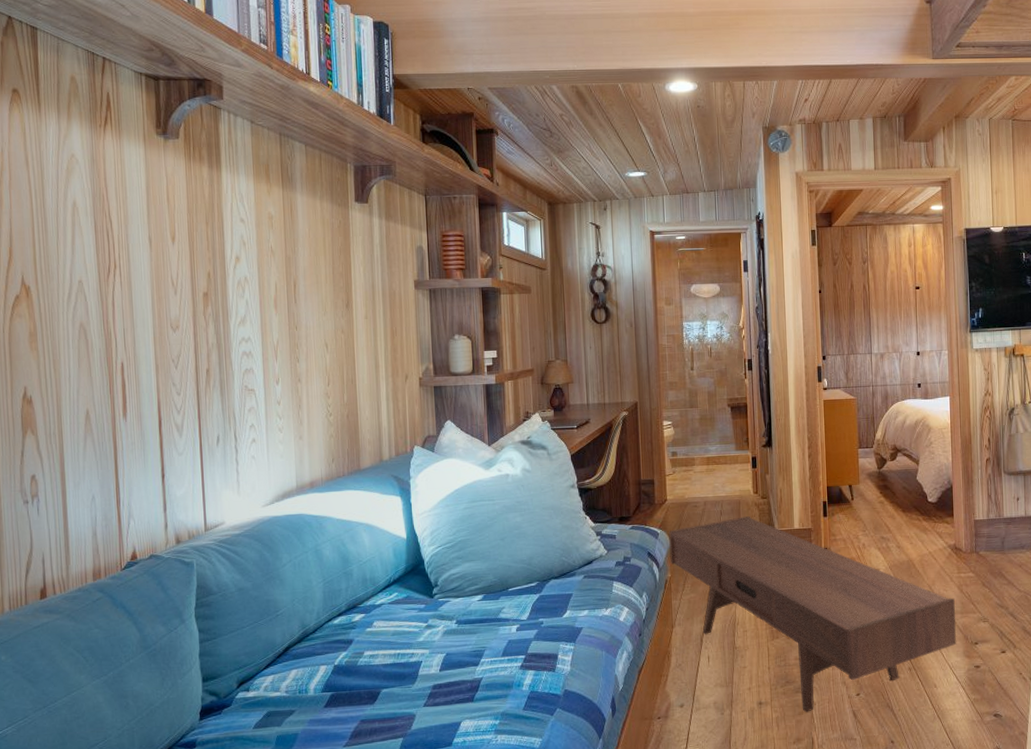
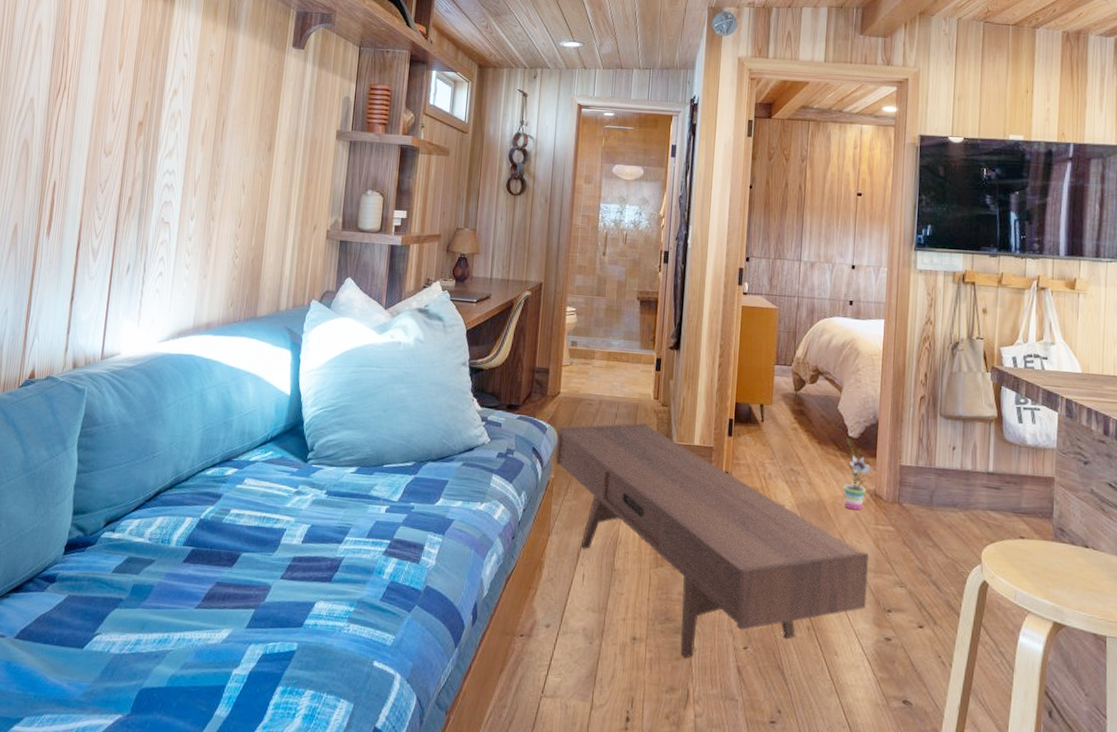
potted plant: none [926,504,952,564] -> present [843,438,873,510]

